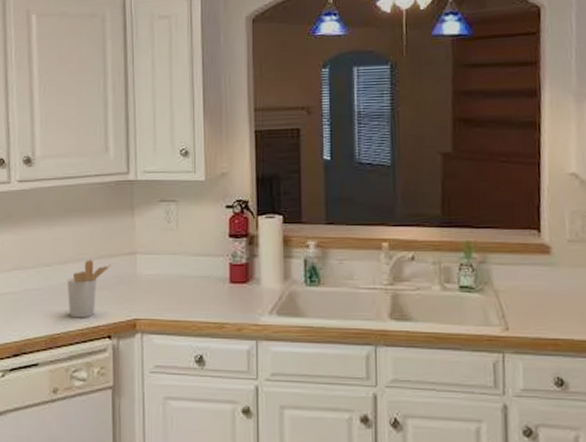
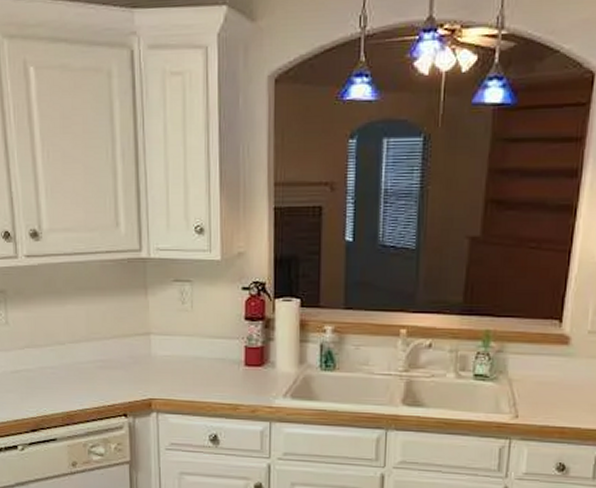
utensil holder: present [67,259,111,318] -> none [81,339,125,397]

